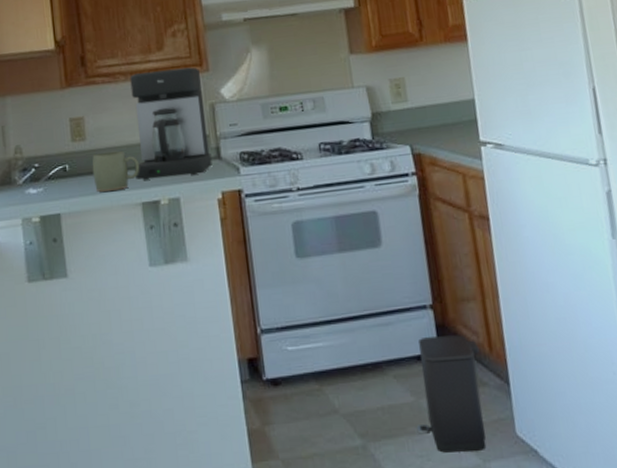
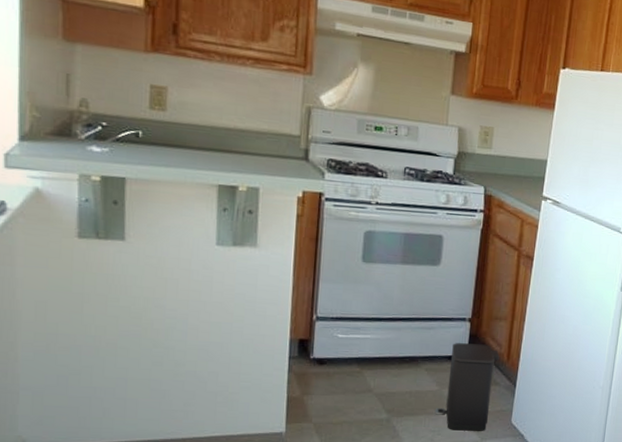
mug: present [92,150,140,192] -> none [168,127,222,168]
coffee maker: present [130,67,212,180] -> none [215,57,303,170]

